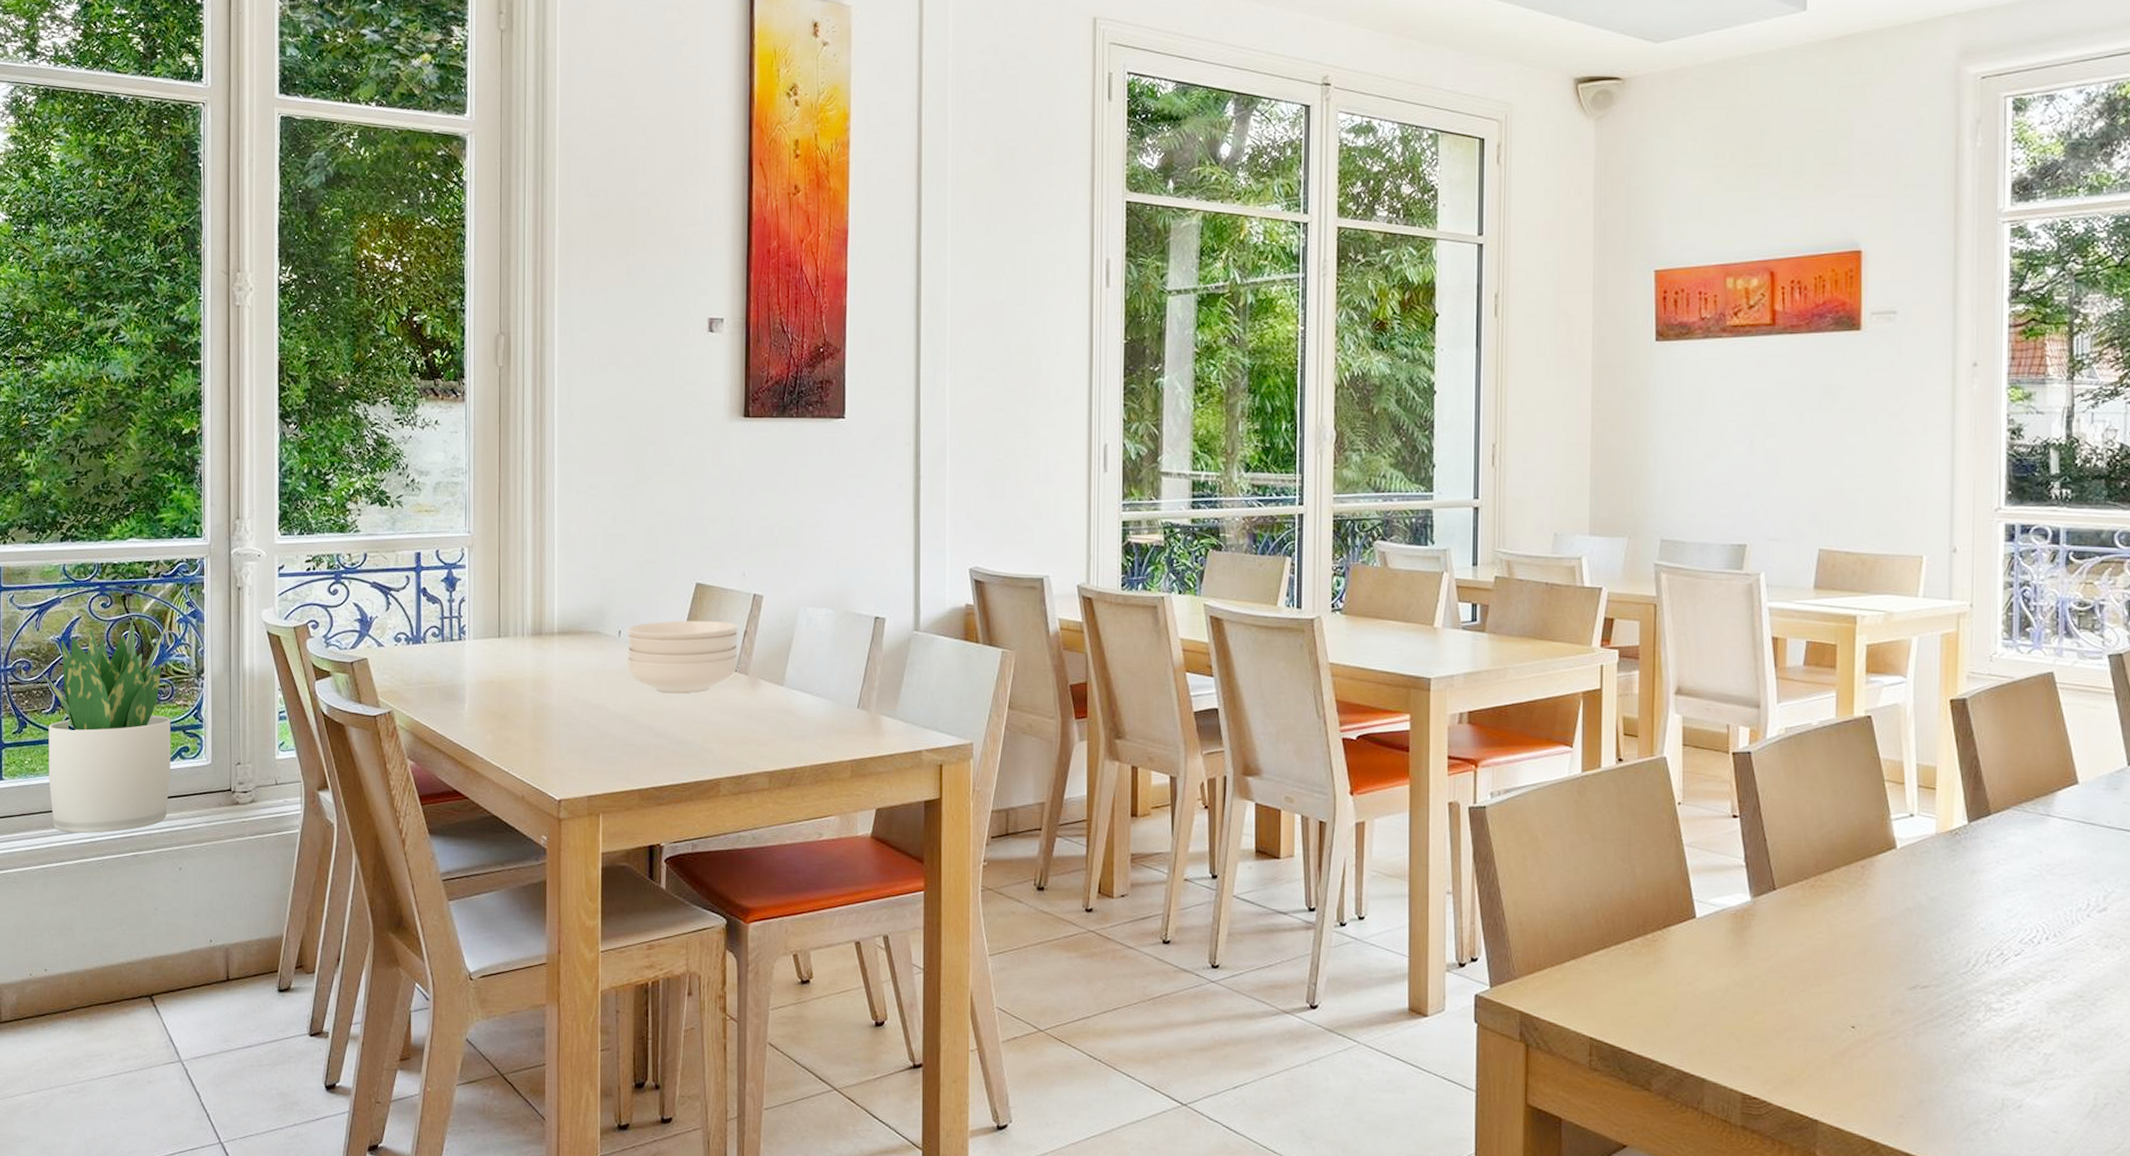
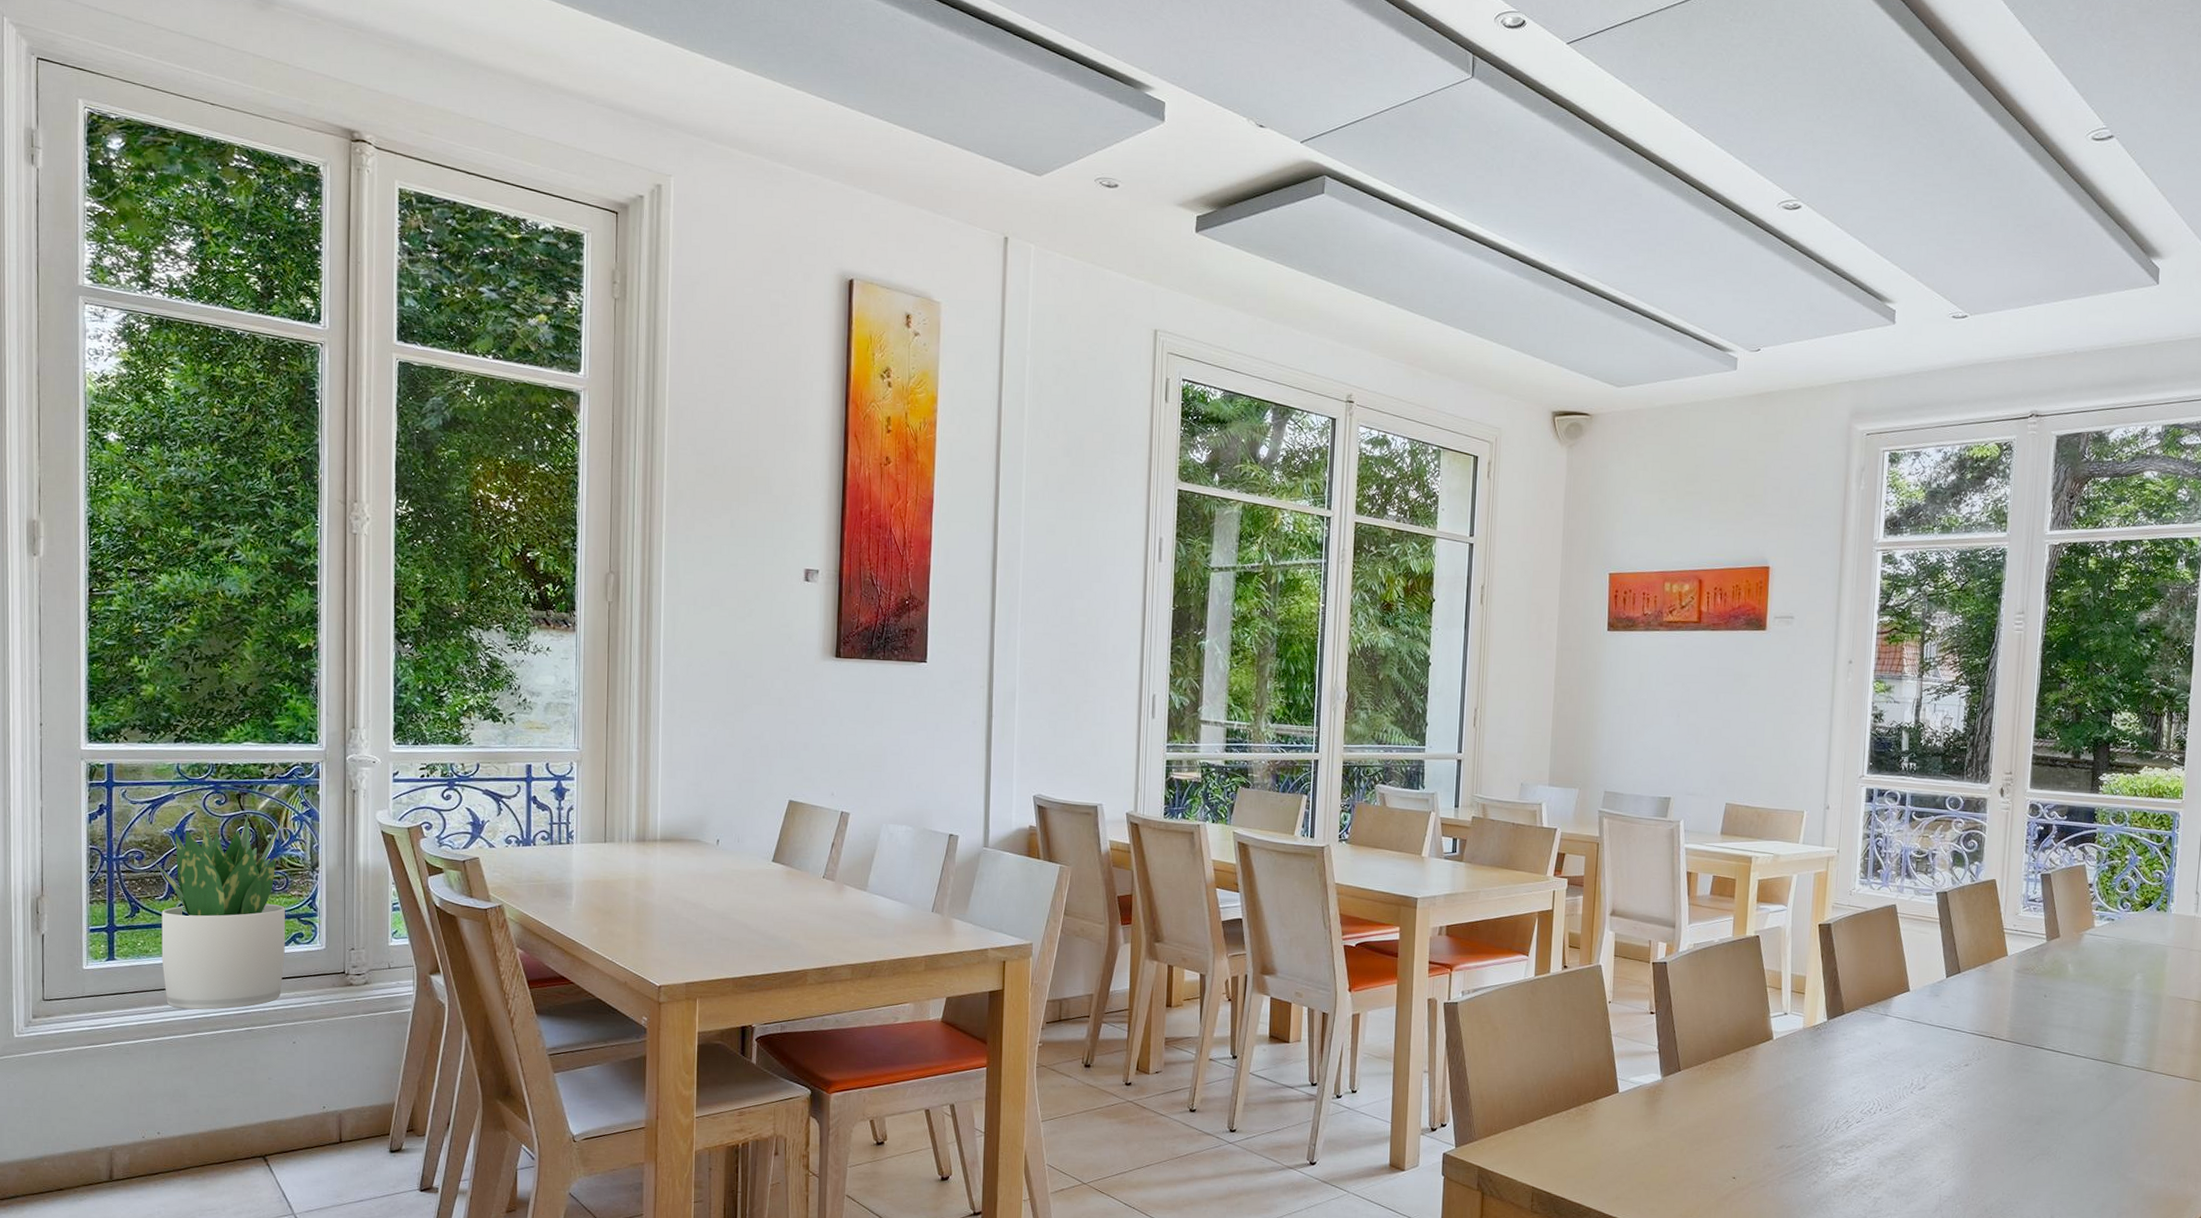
bowl: present [626,620,739,694] -> none [724,832,828,896]

